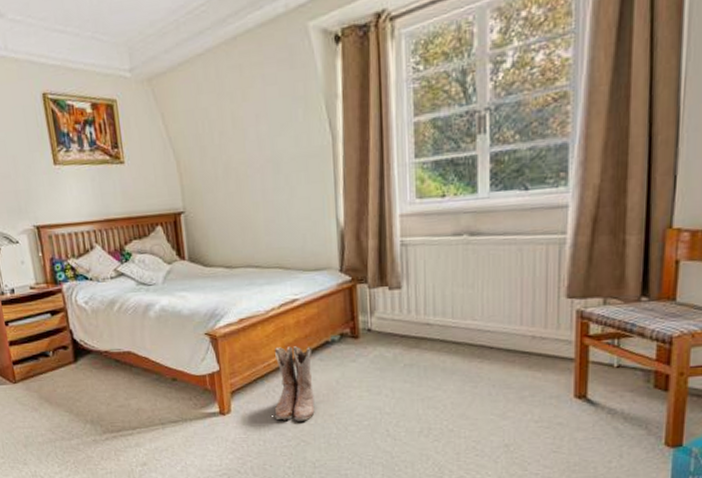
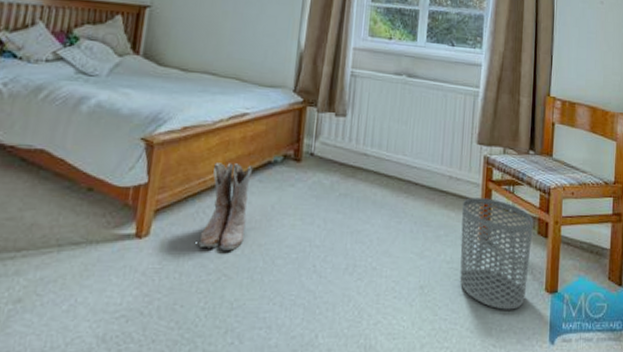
waste bin: none [550,355,648,465] -> present [460,197,534,310]

